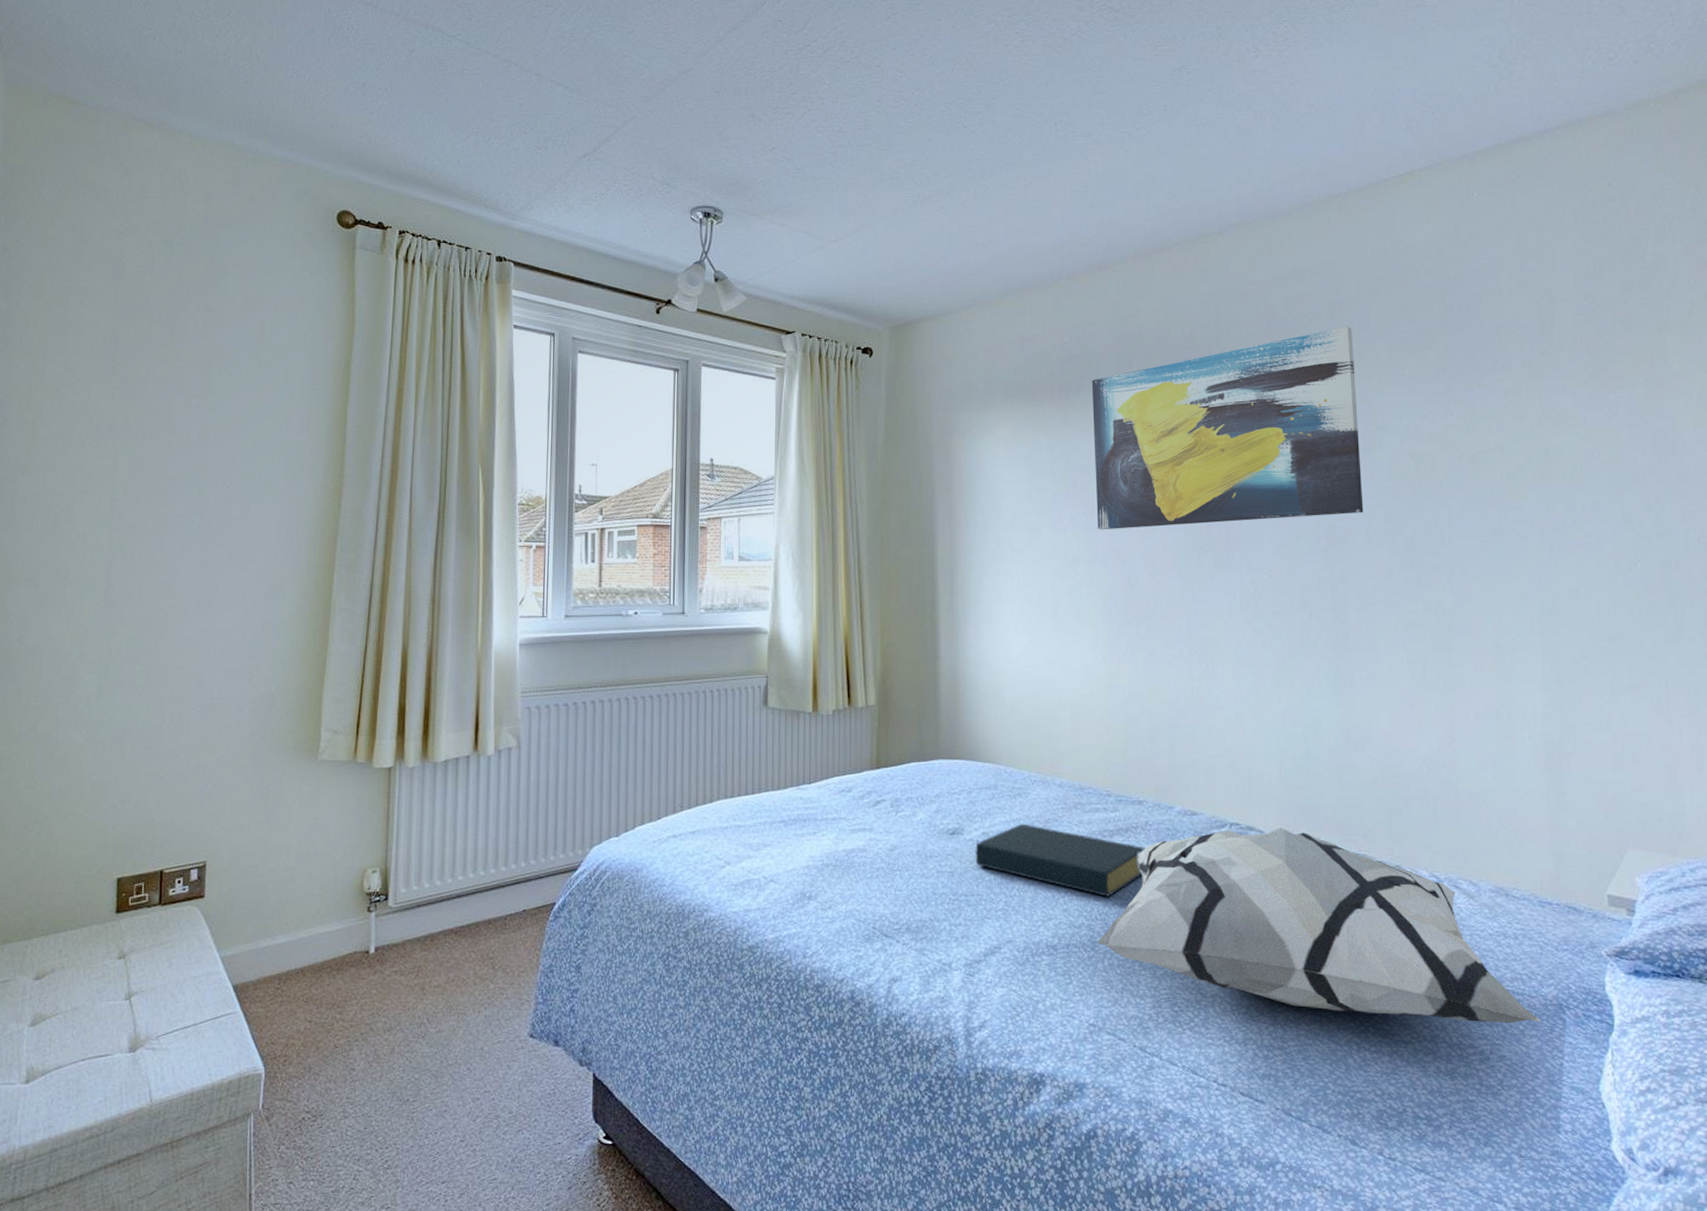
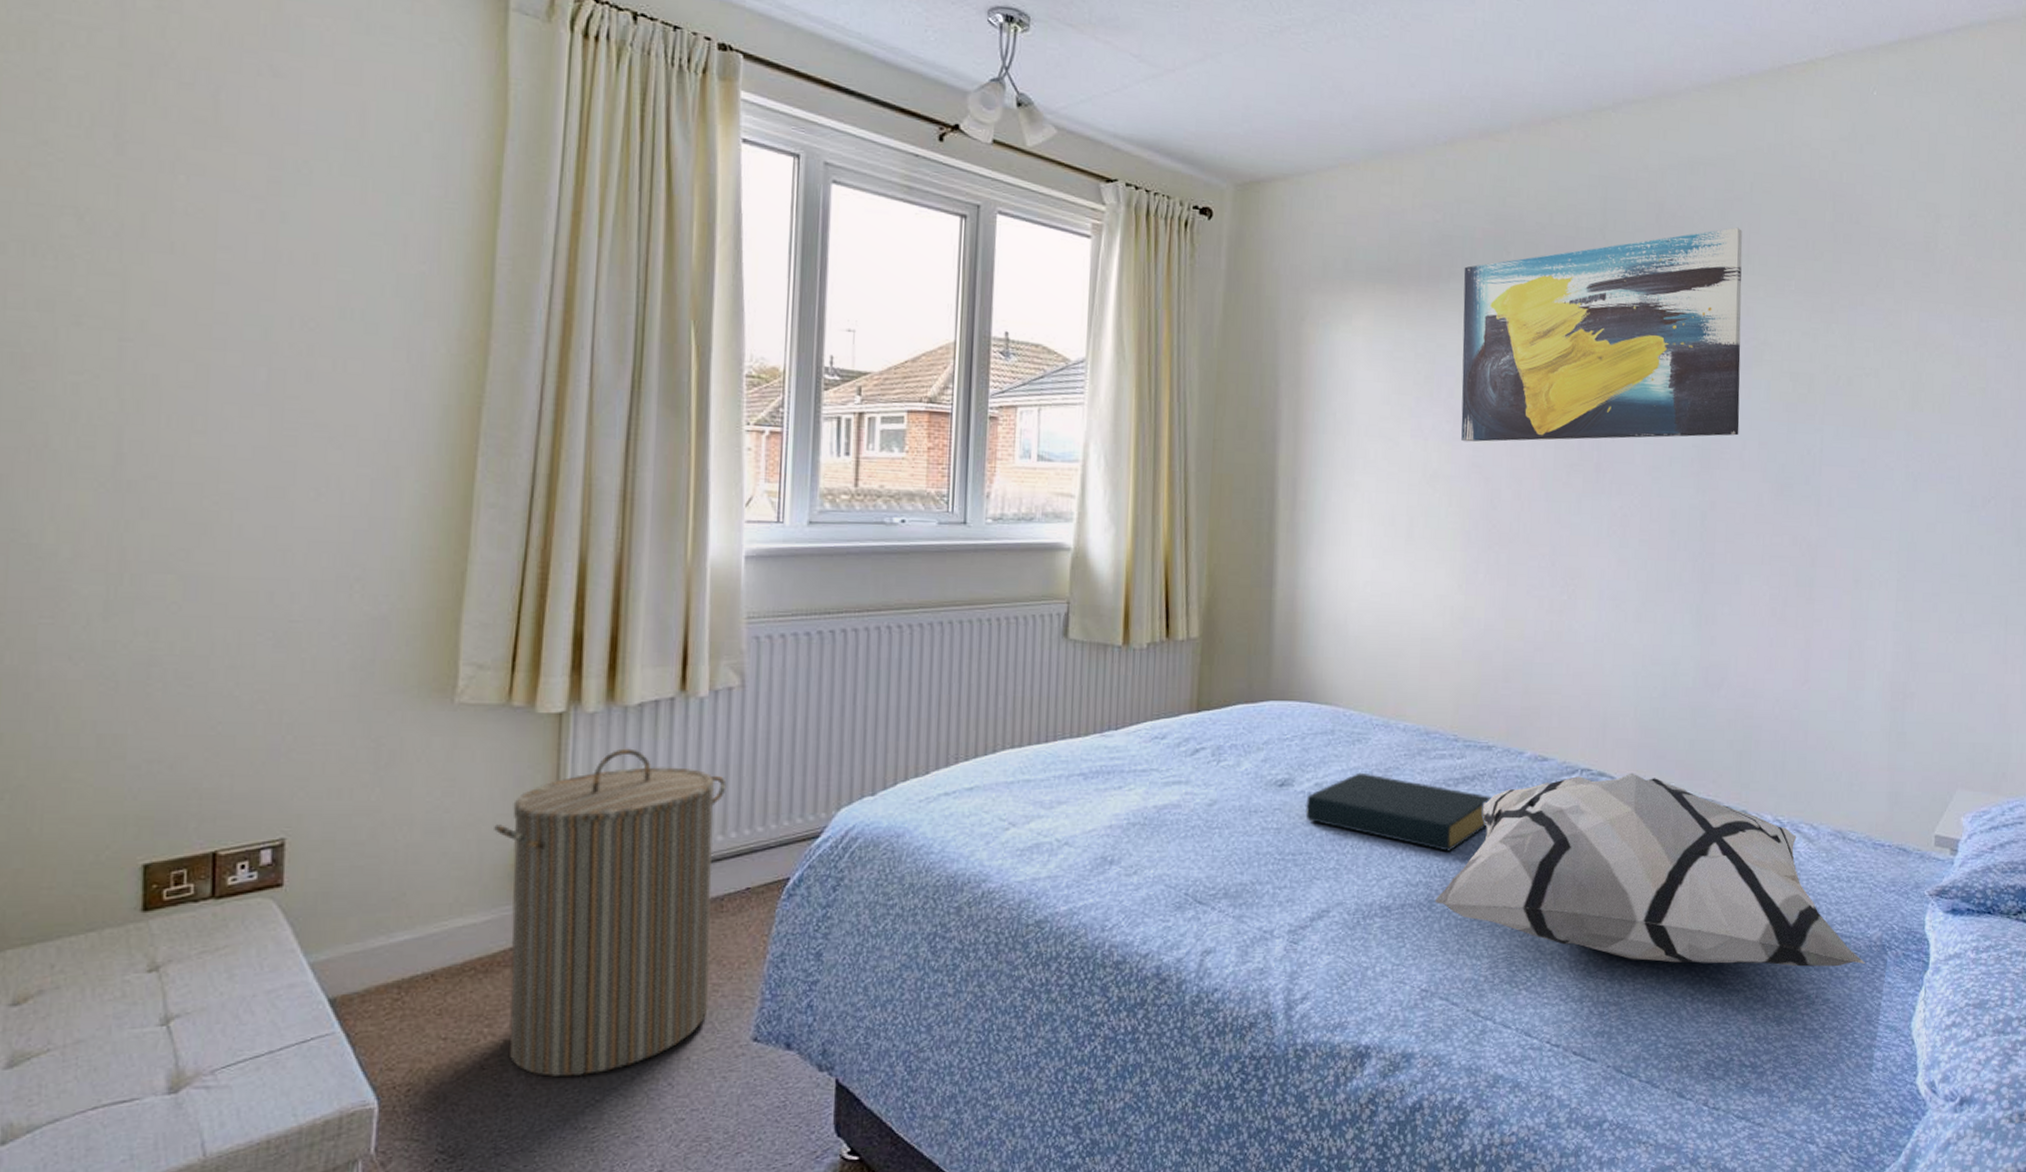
laundry hamper: none [344,795,508,1058] -> present [494,748,727,1077]

